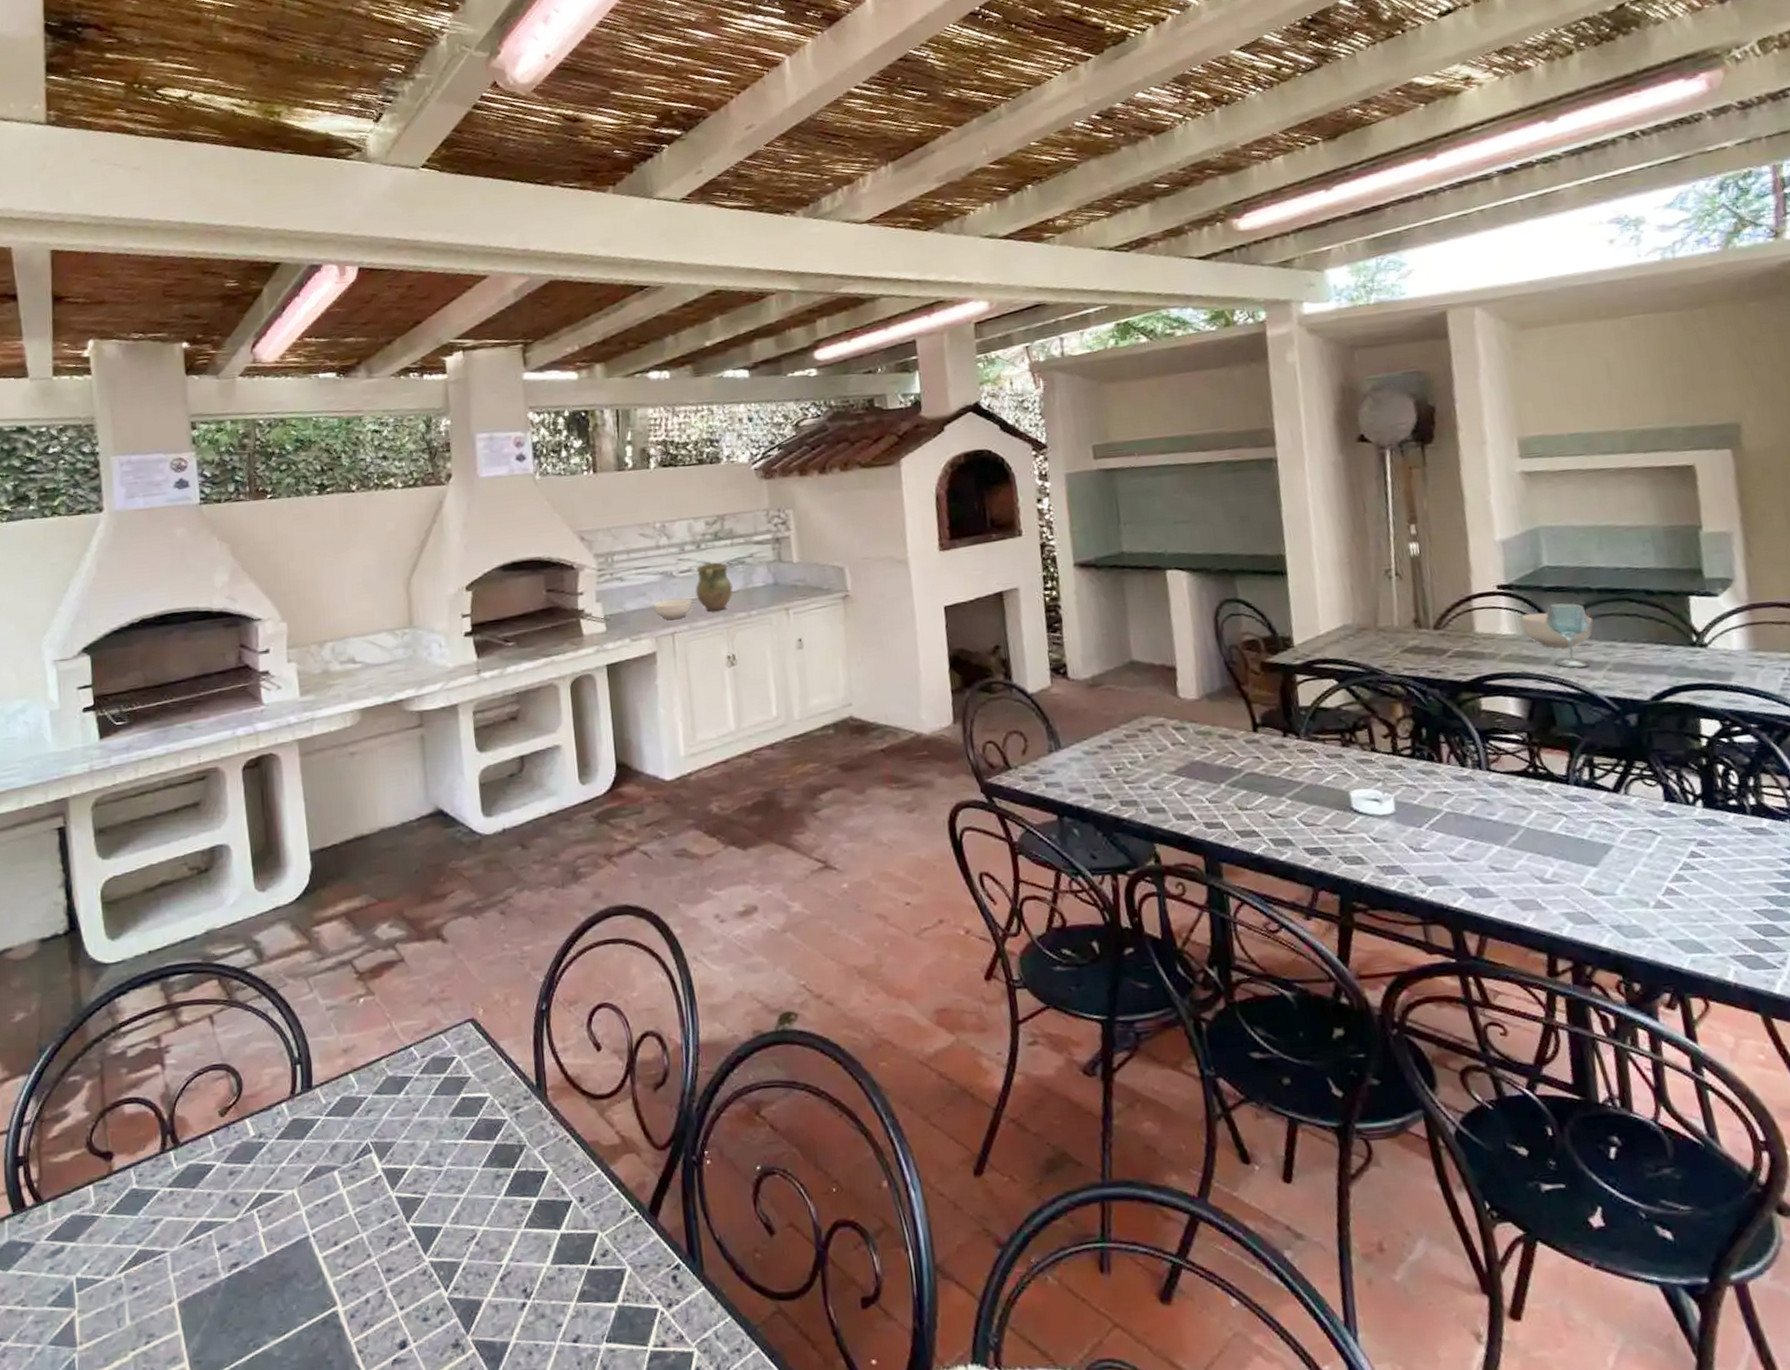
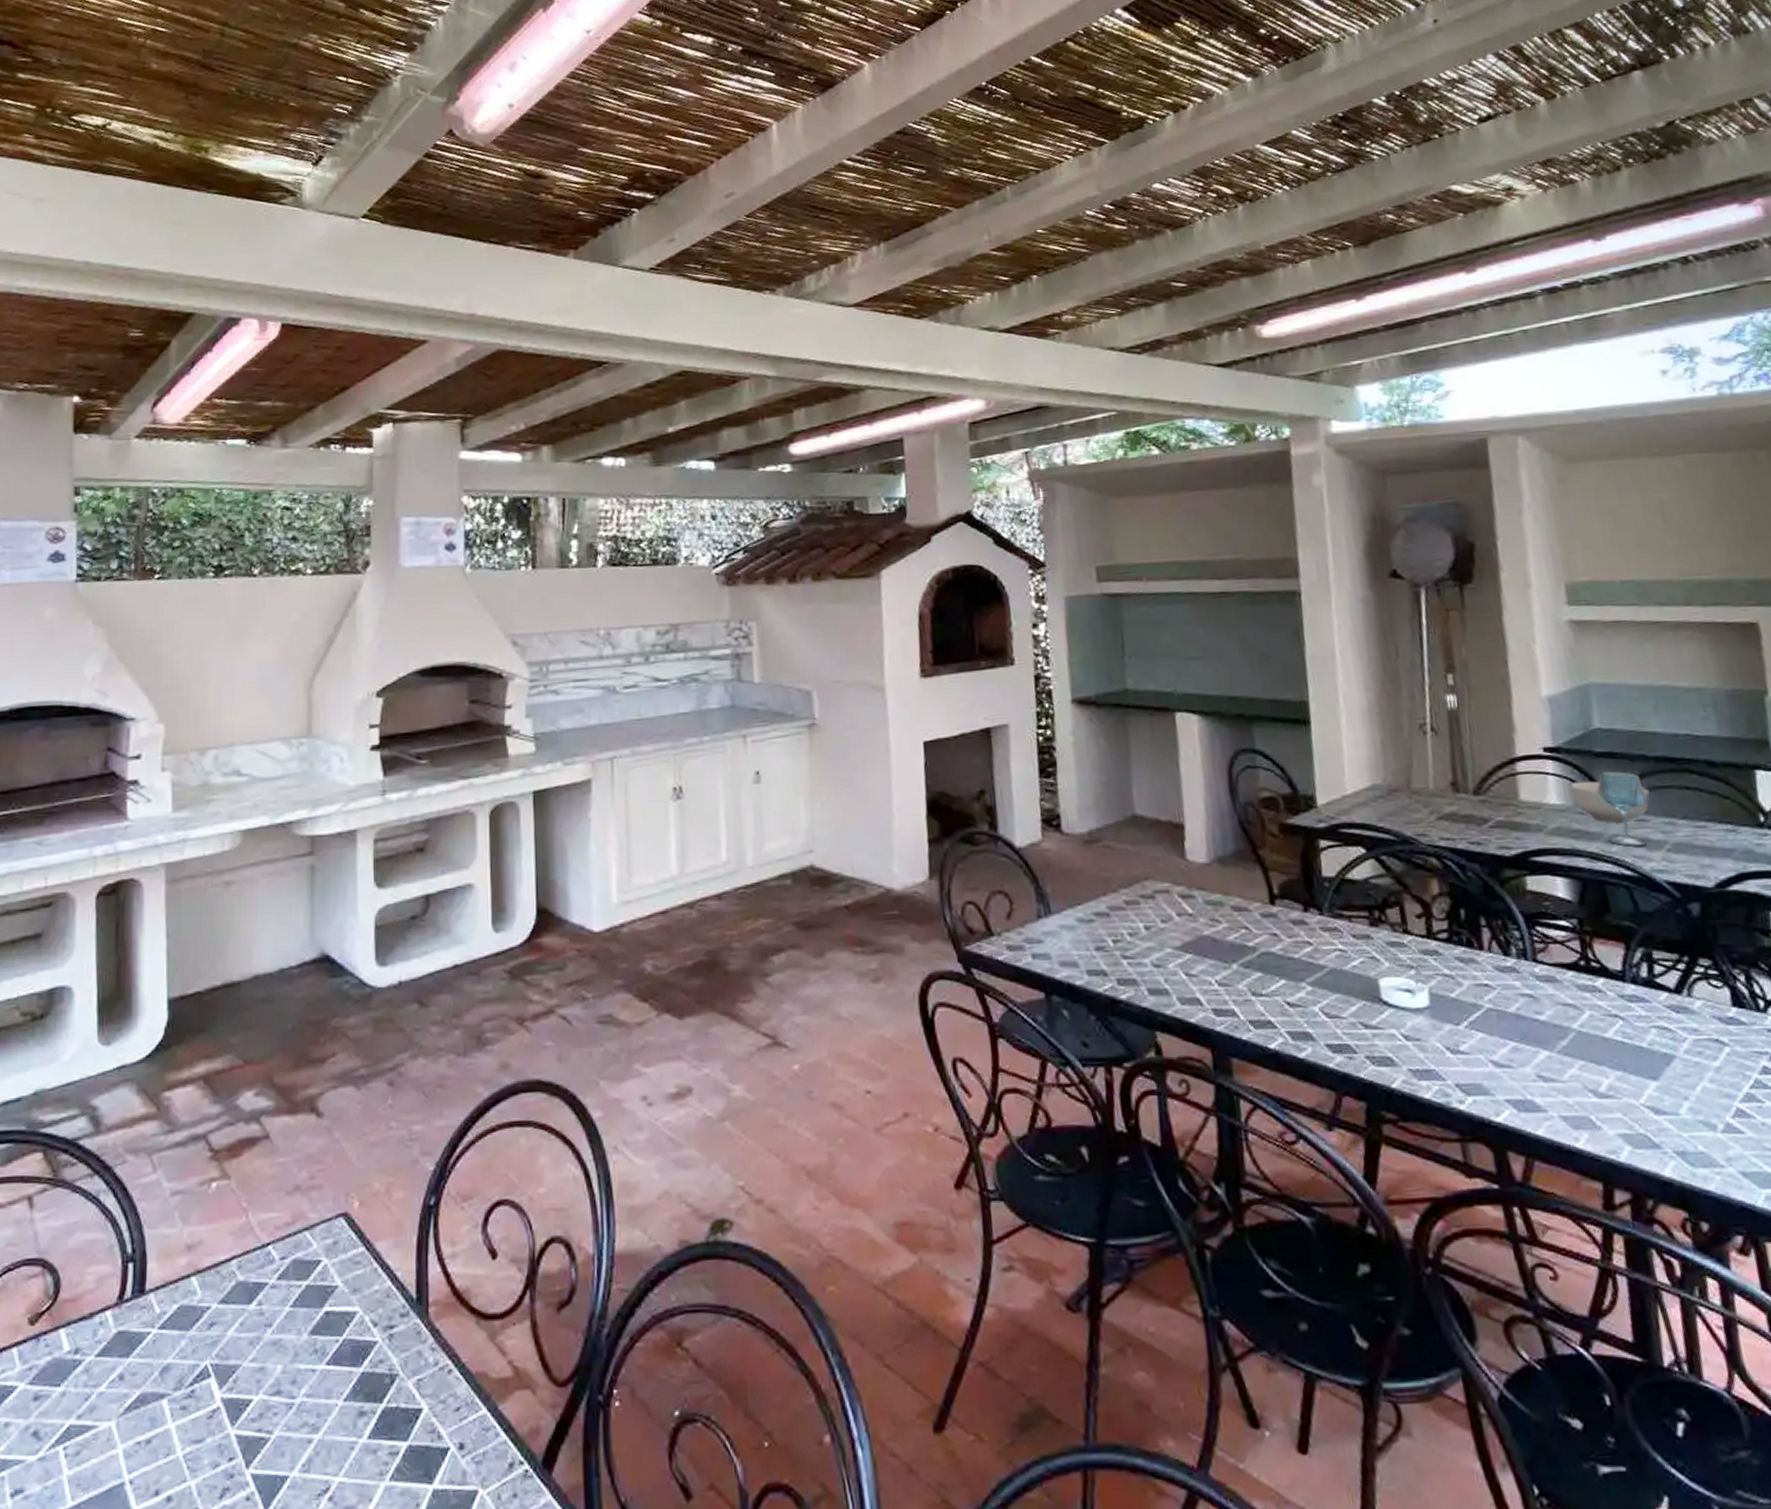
bowl: present [653,598,693,620] -> none [591,718,637,742]
ceramic jug: present [695,563,733,612] -> none [640,679,684,735]

